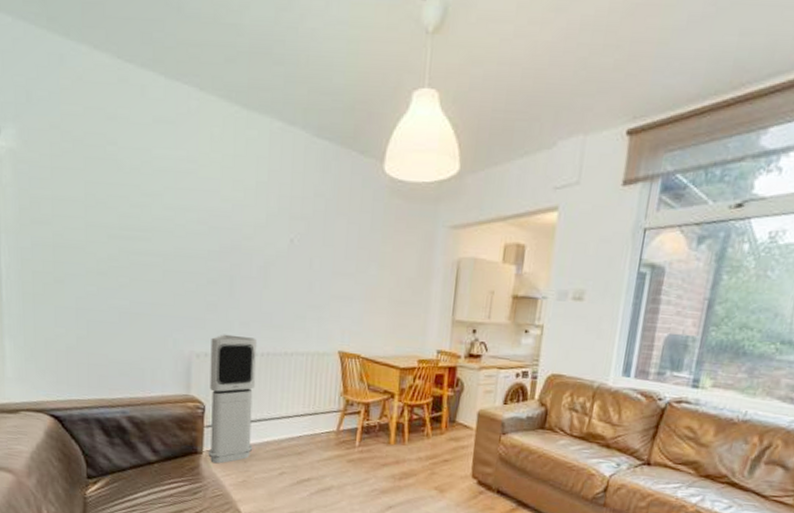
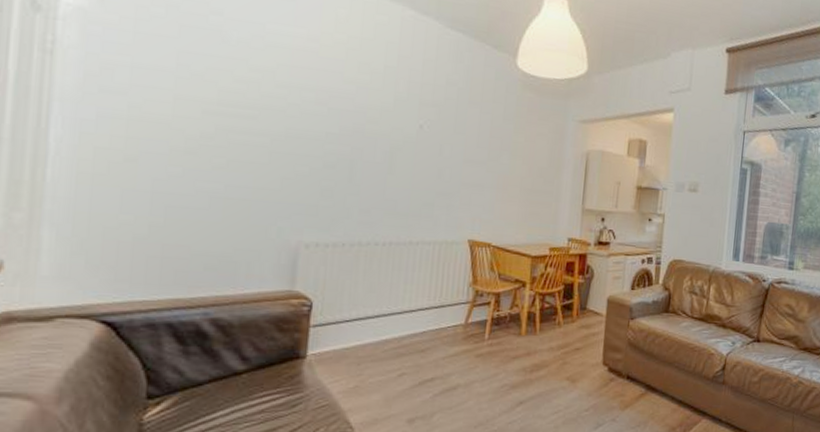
air purifier: present [208,334,258,464] -> none [313,222,379,369]

